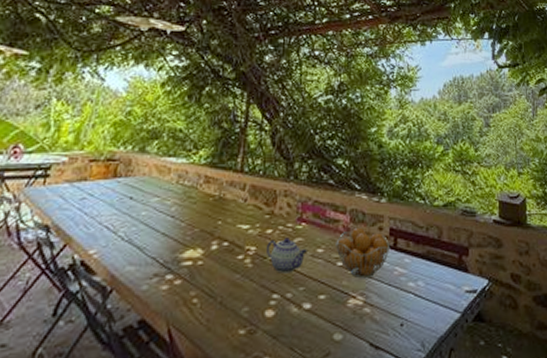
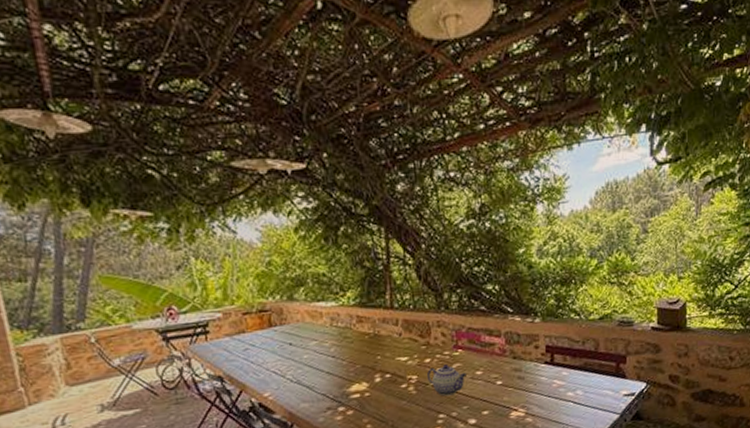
fruit basket: present [336,227,391,279] -> none [493,347,548,394]

